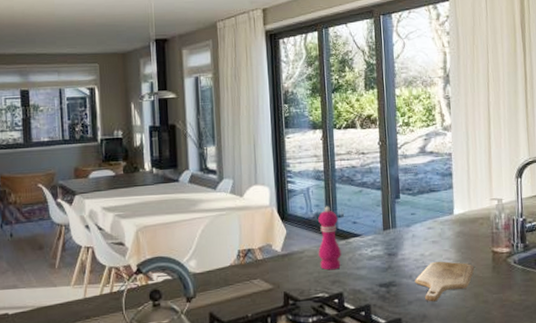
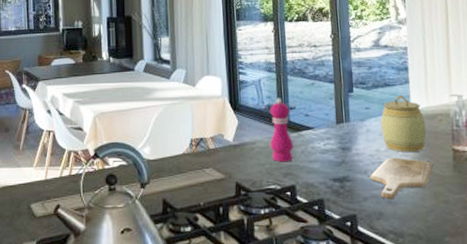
jar: none [425,200,468,256] -> present [380,95,427,152]

